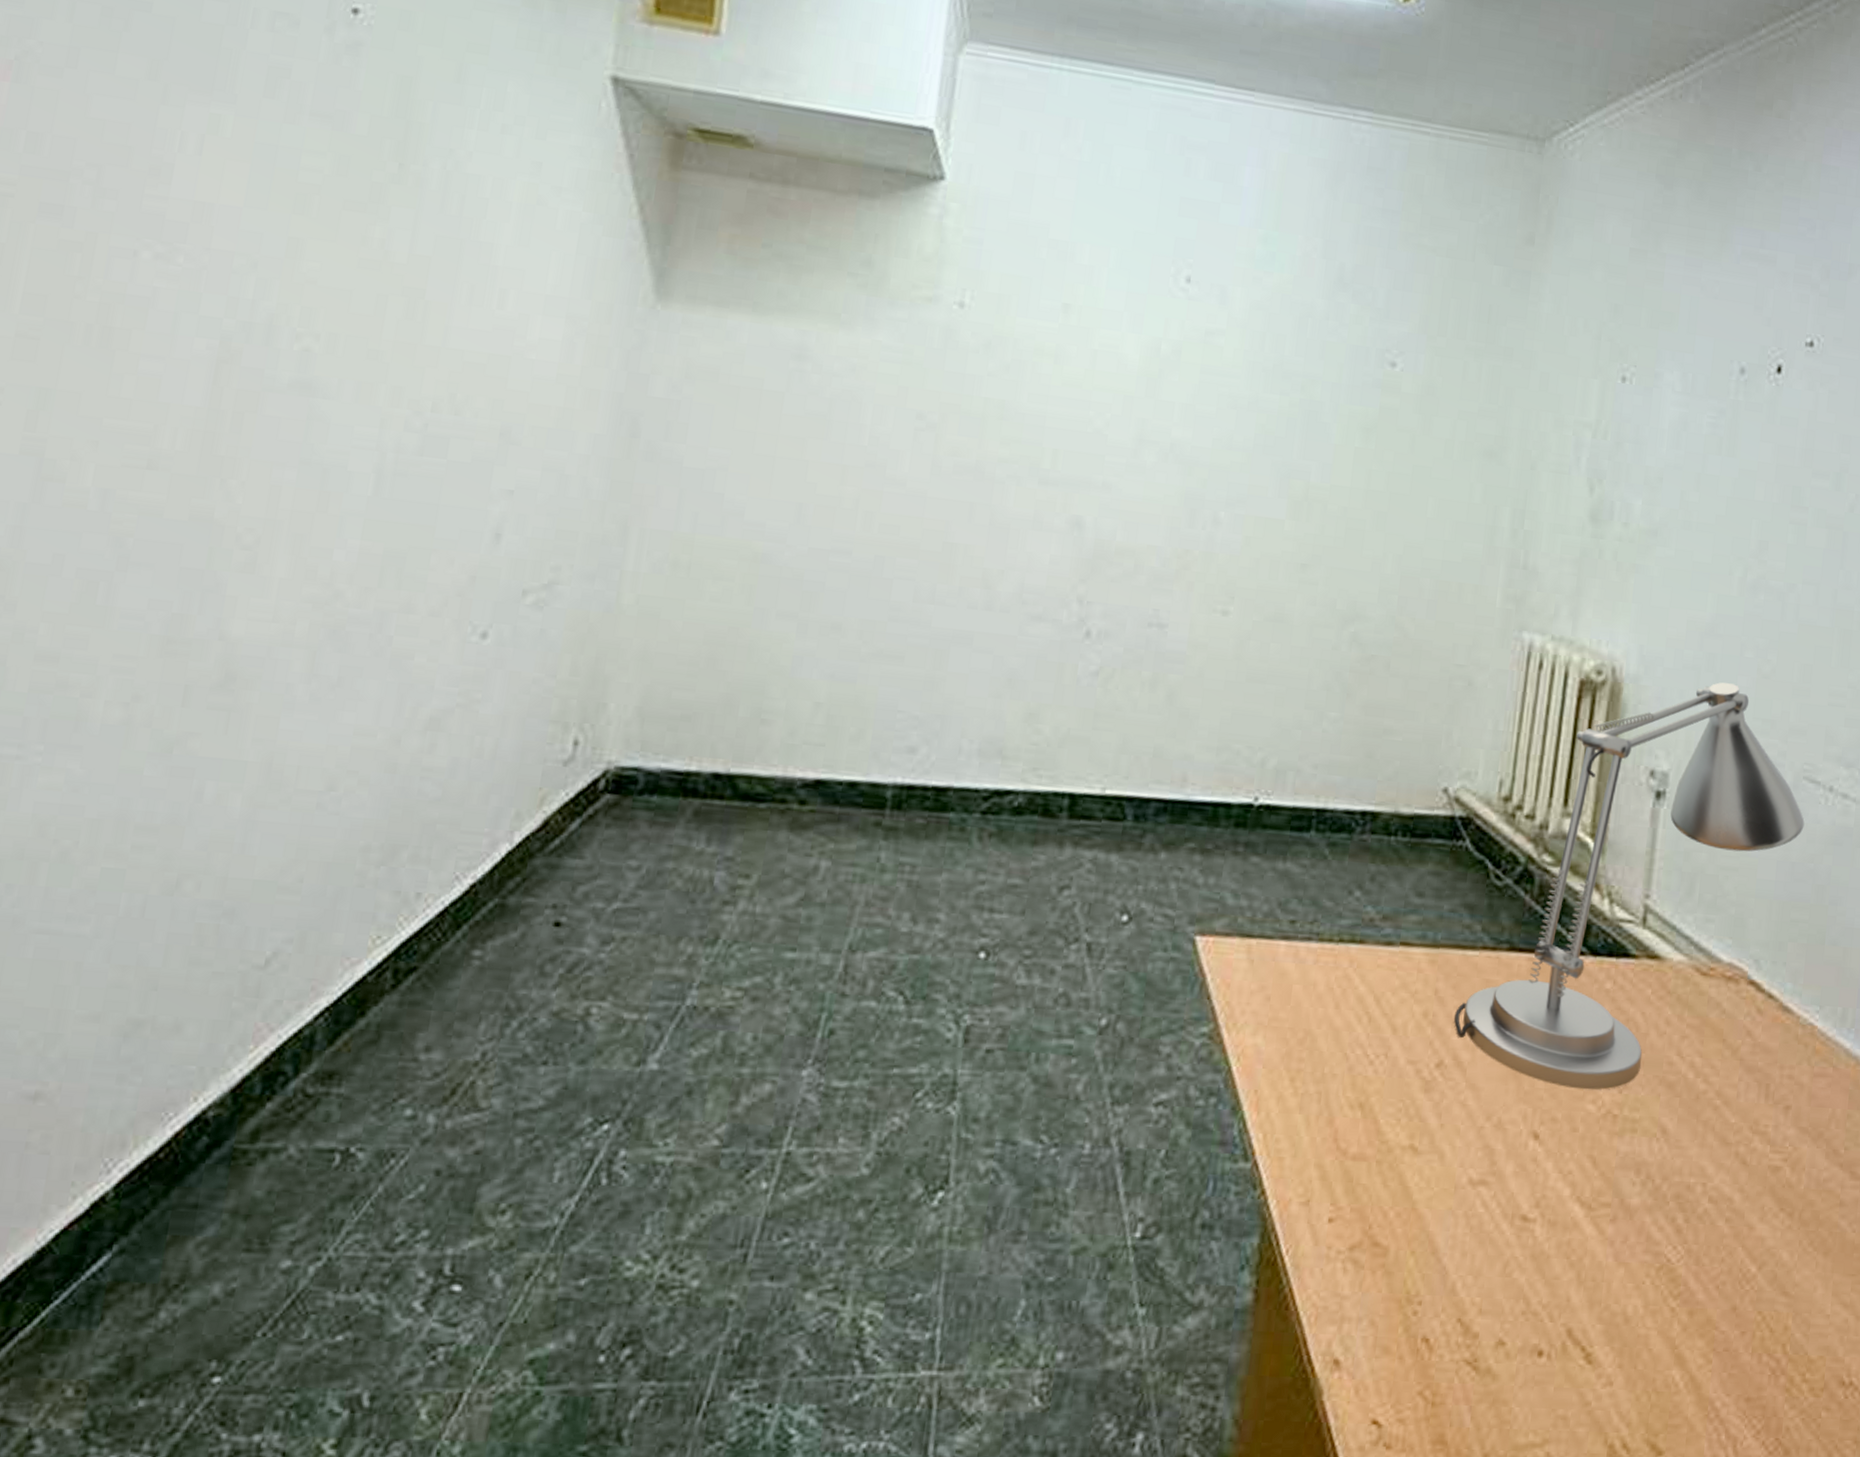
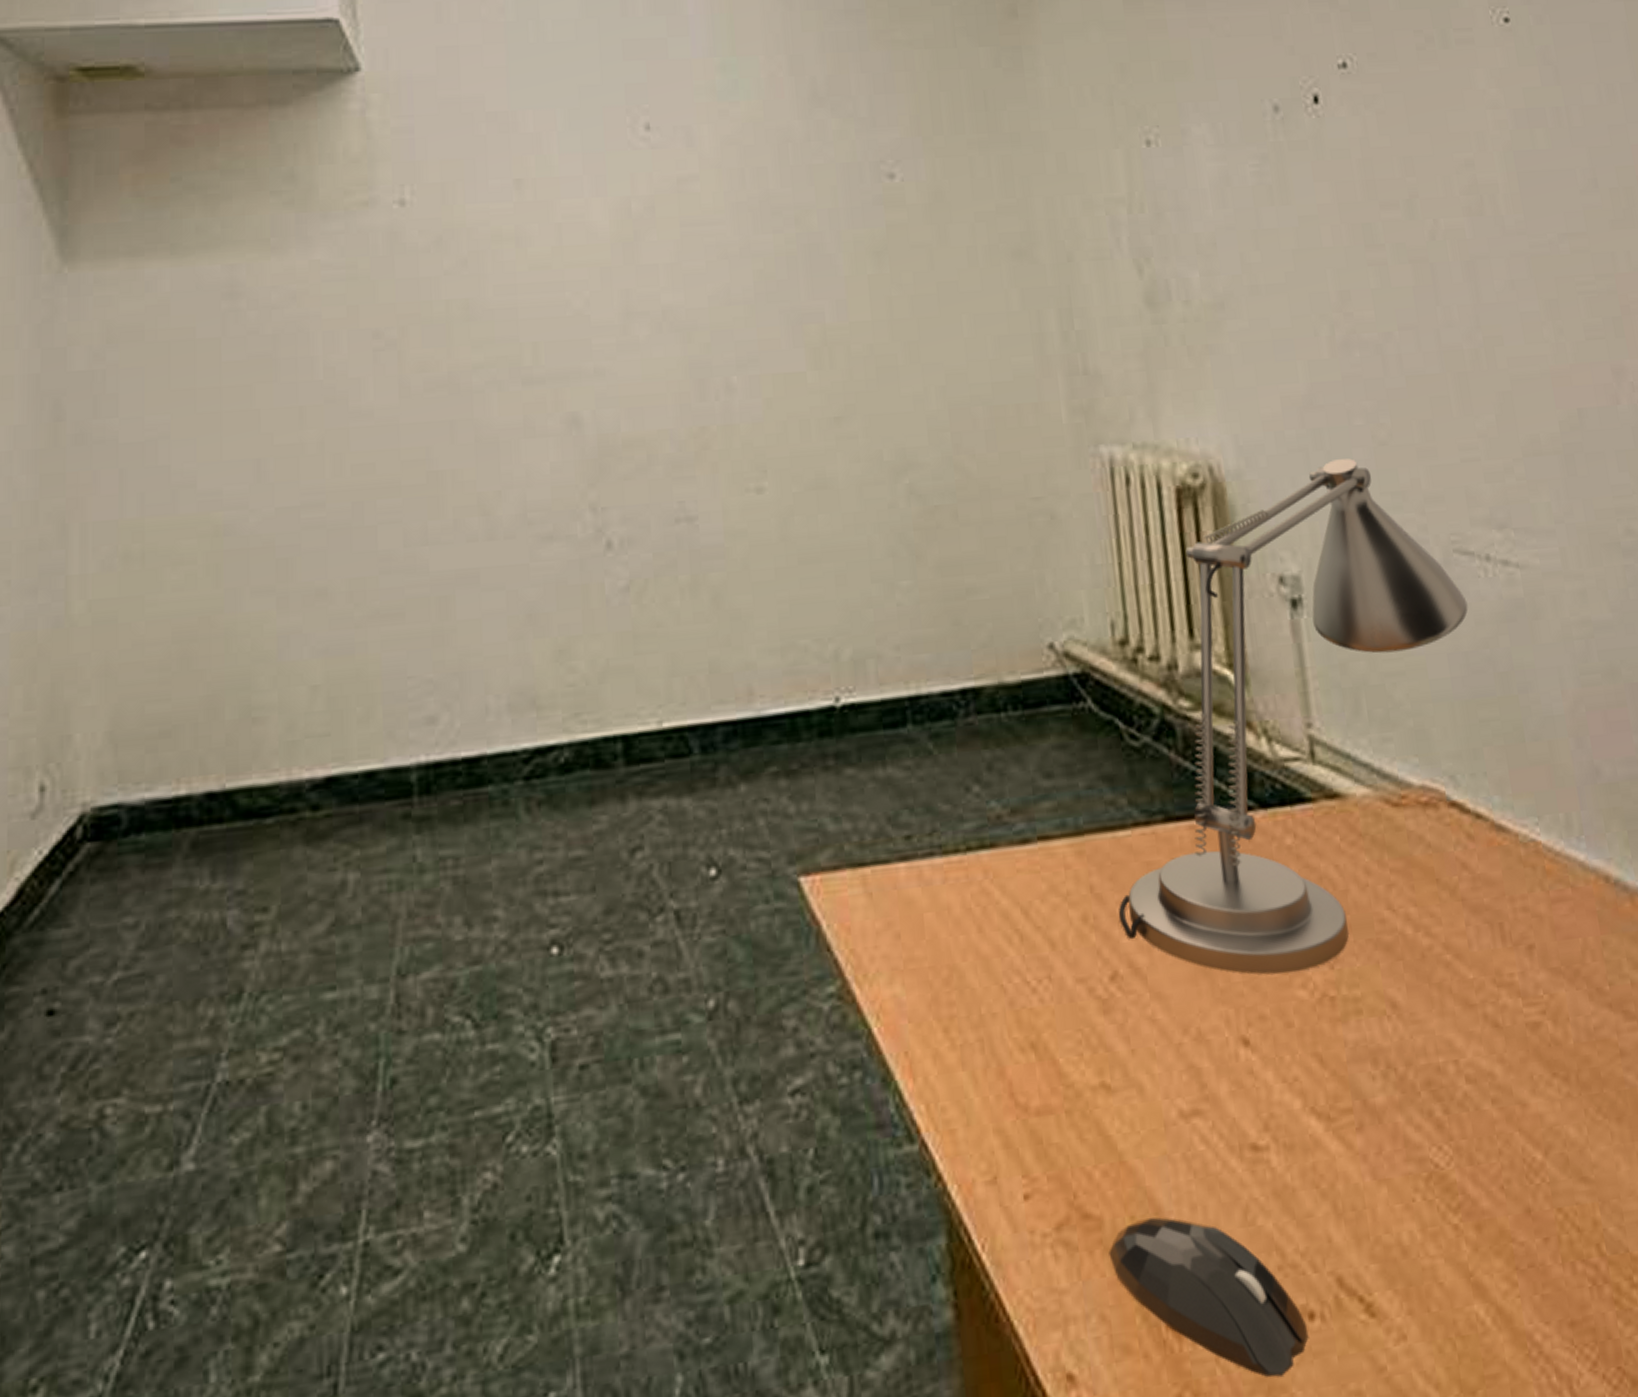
mouse: none [1387,1254,1535,1394] -> present [1108,1217,1309,1378]

